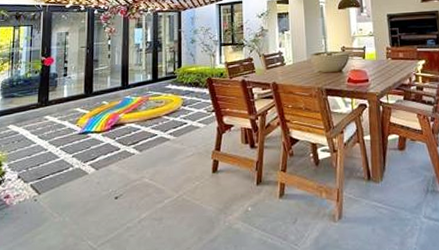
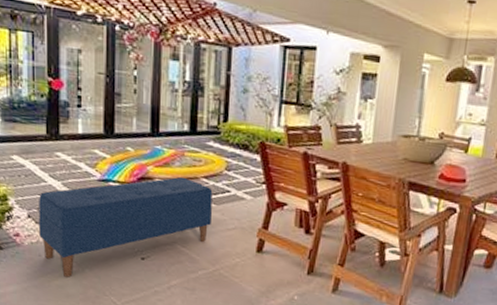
bench: none [27,118,174,229] -> present [39,176,213,277]

